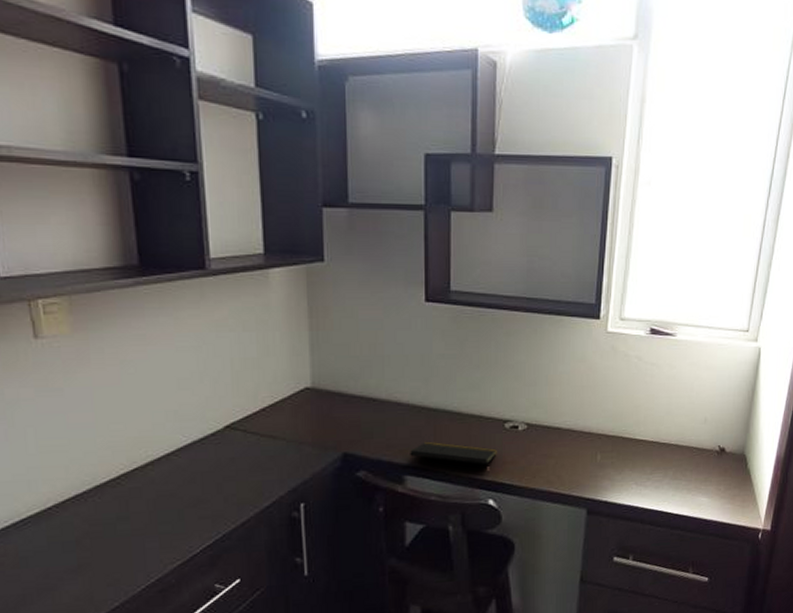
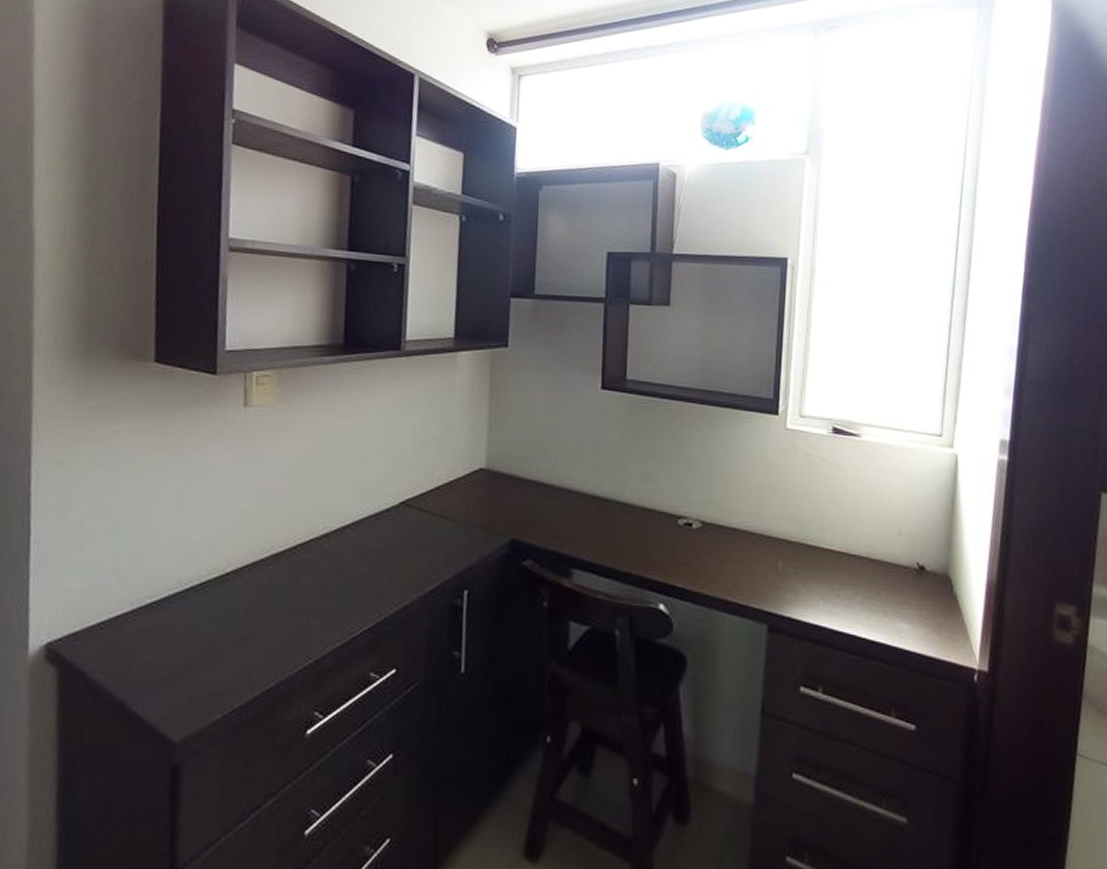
notepad: present [410,441,497,474] -> none [578,533,669,574]

